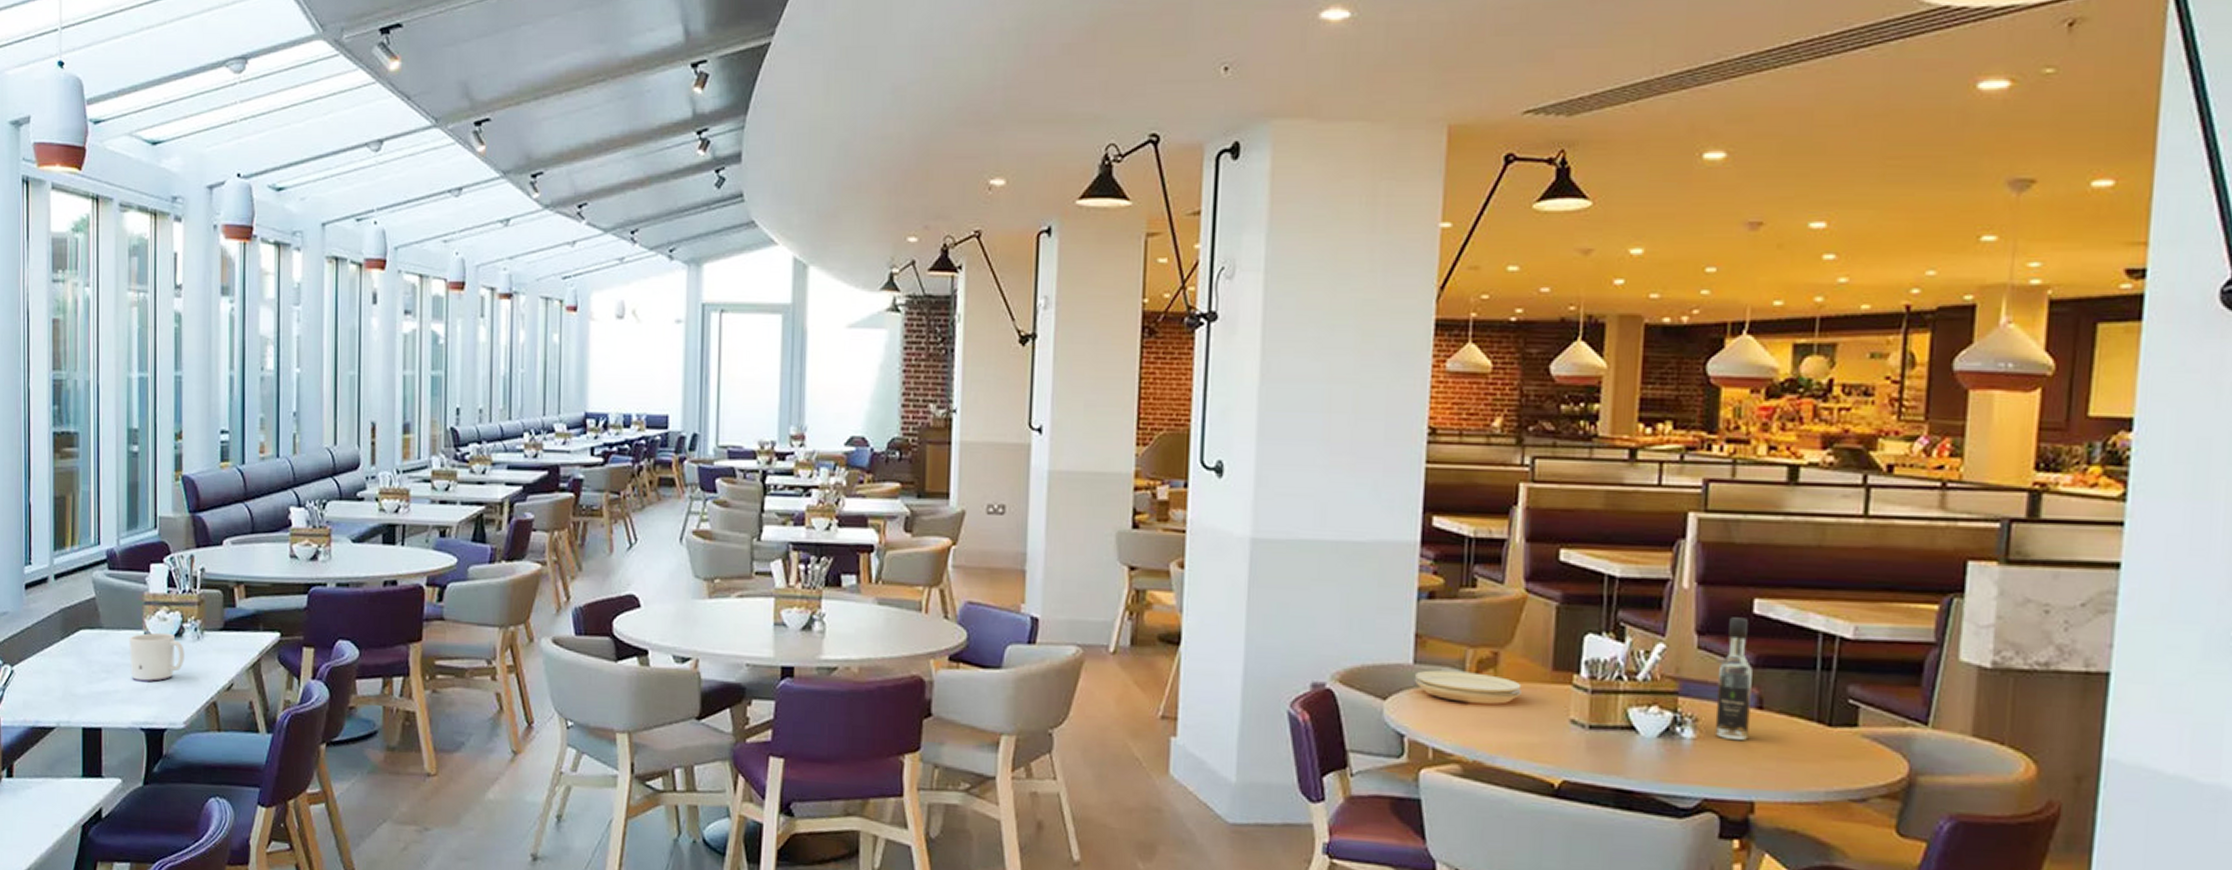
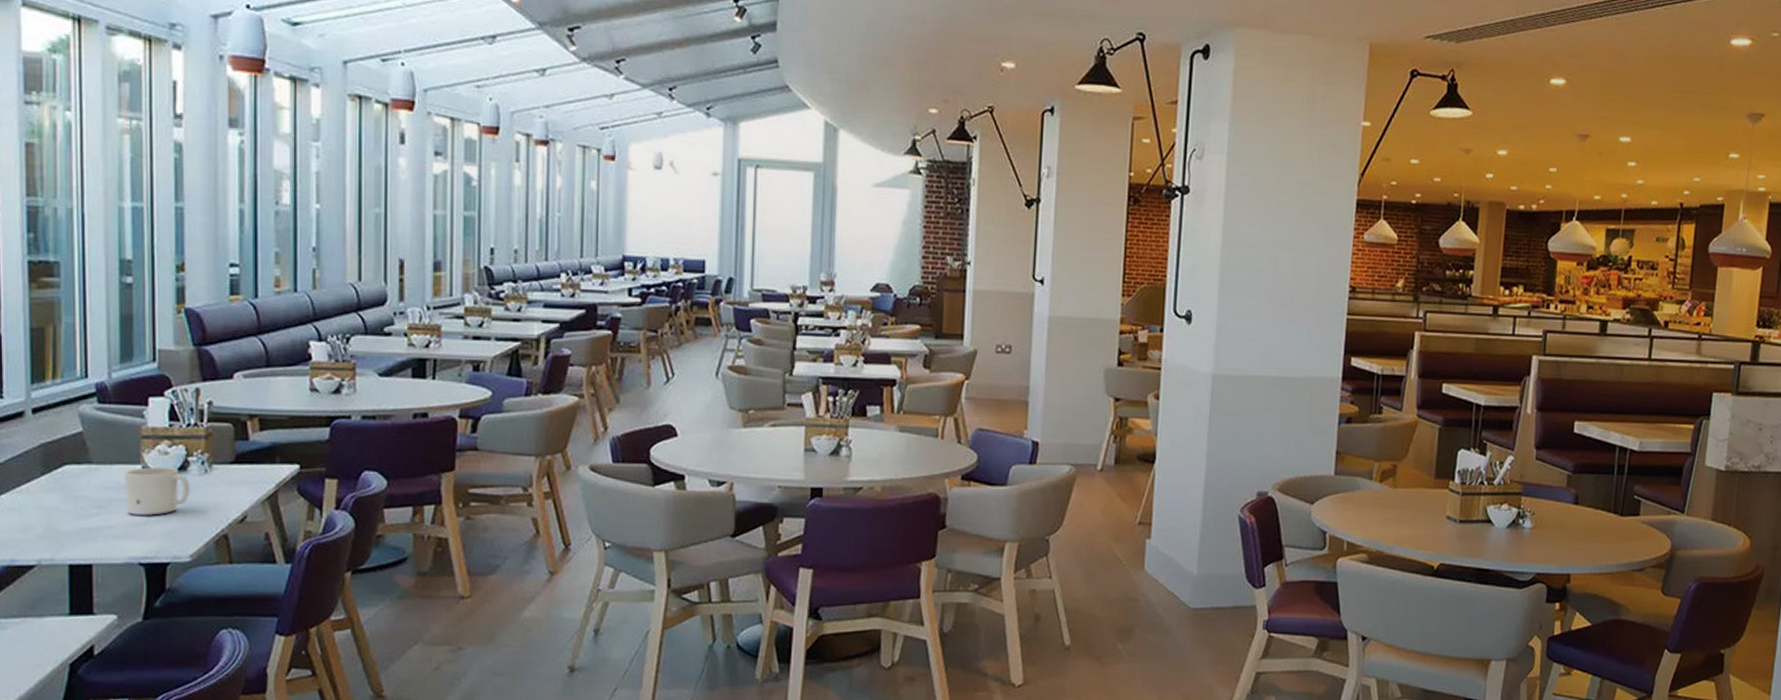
plate: present [1414,670,1522,704] -> none [1334,480,1413,506]
bottle: present [1714,617,1752,741] -> none [1545,435,1572,529]

